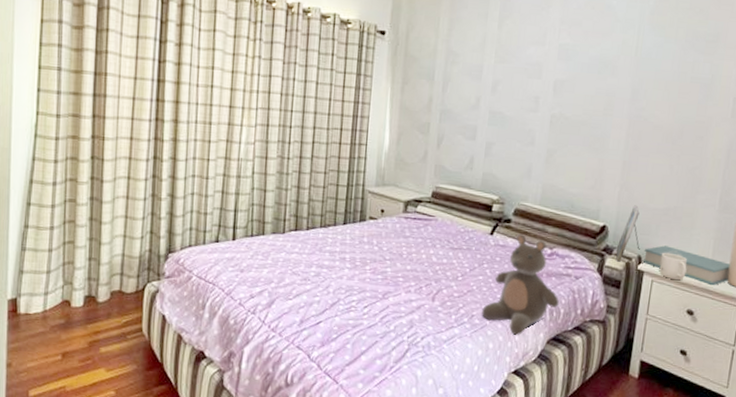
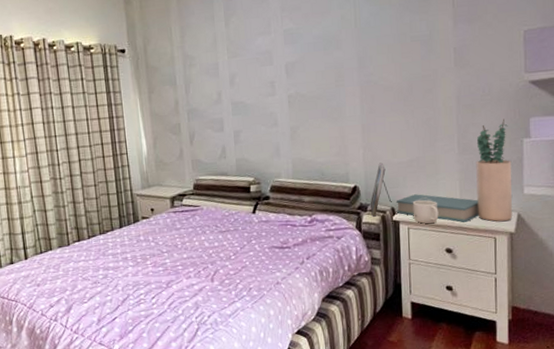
teddy bear: present [482,234,559,335] -> none [258,208,327,299]

